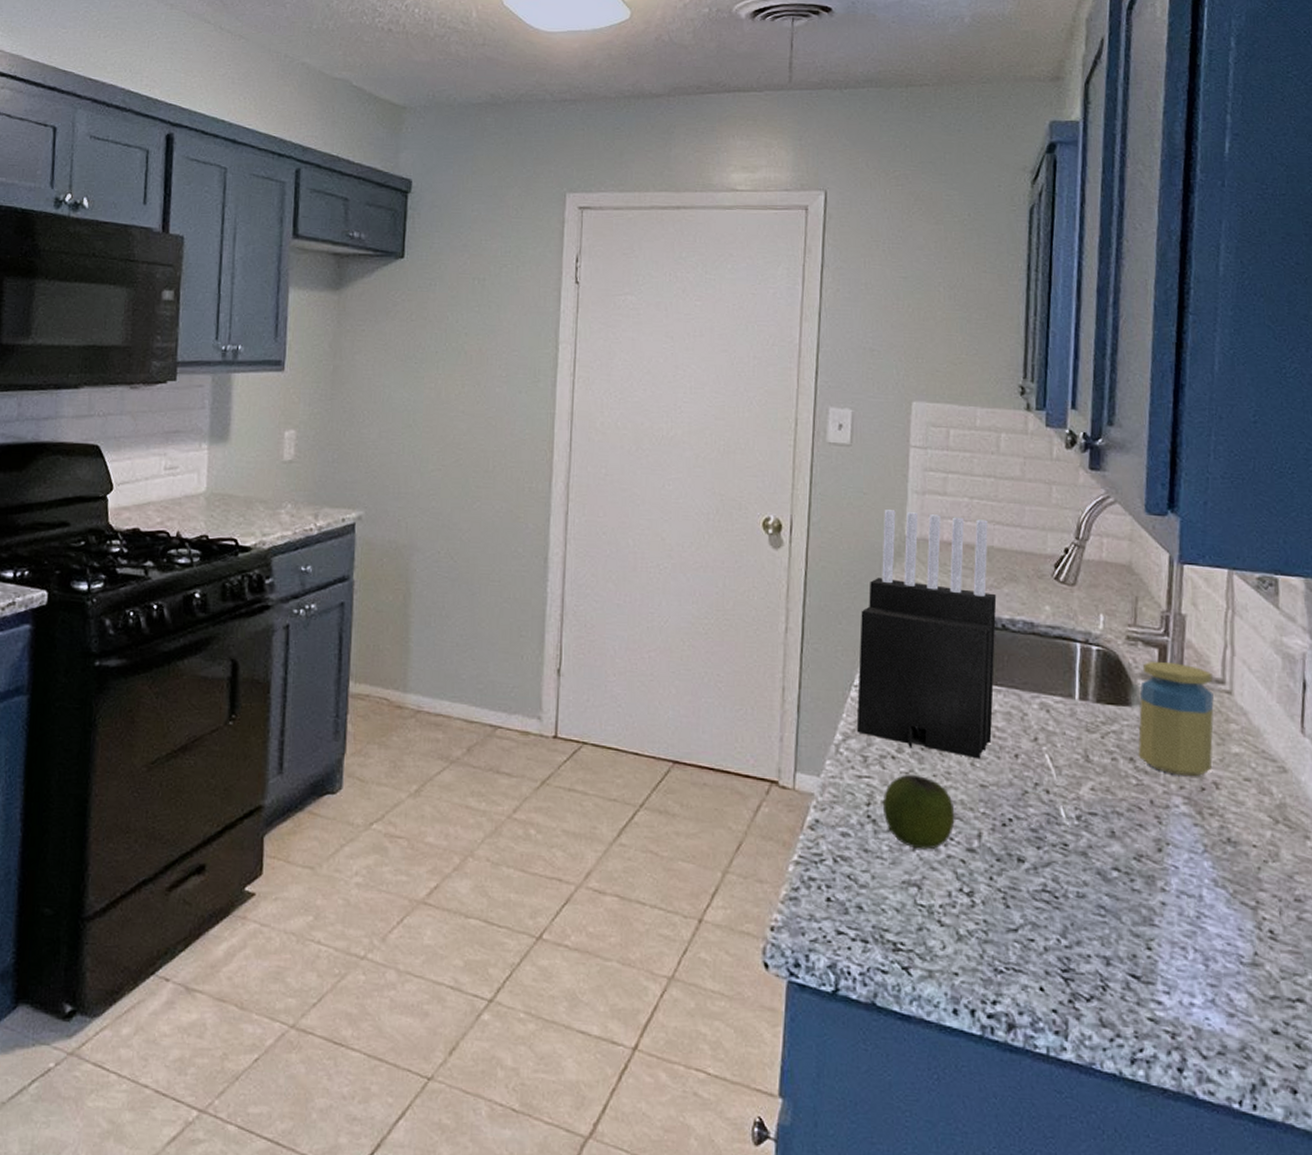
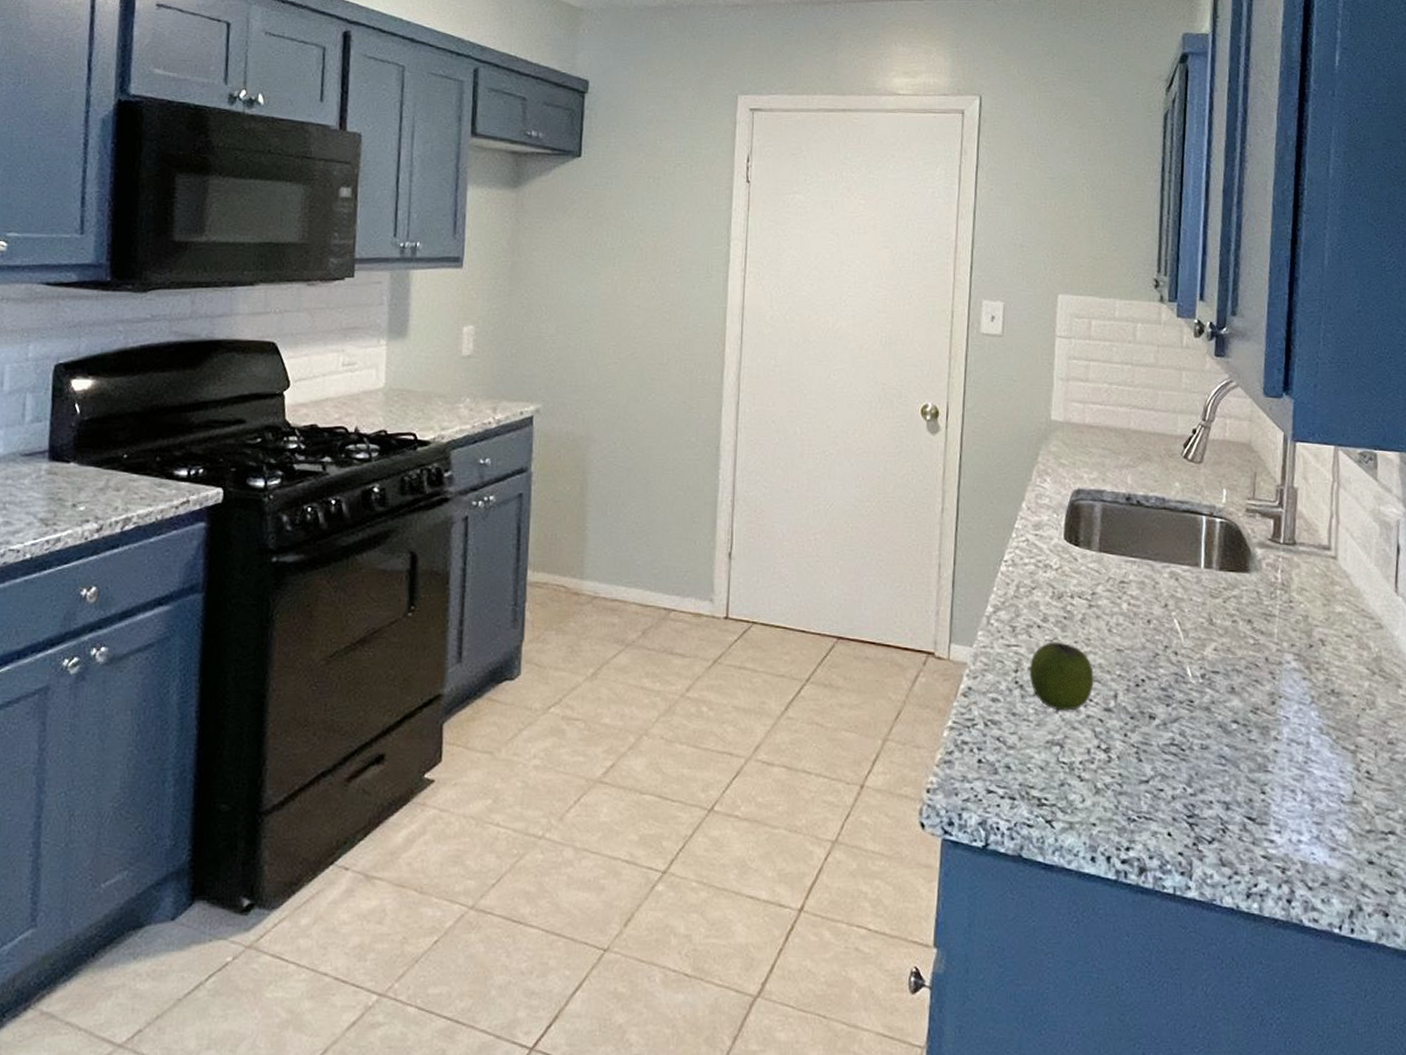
knife block: present [856,510,997,759] -> none [1006,396,1132,626]
jar: present [1138,660,1214,776] -> none [1255,530,1321,634]

